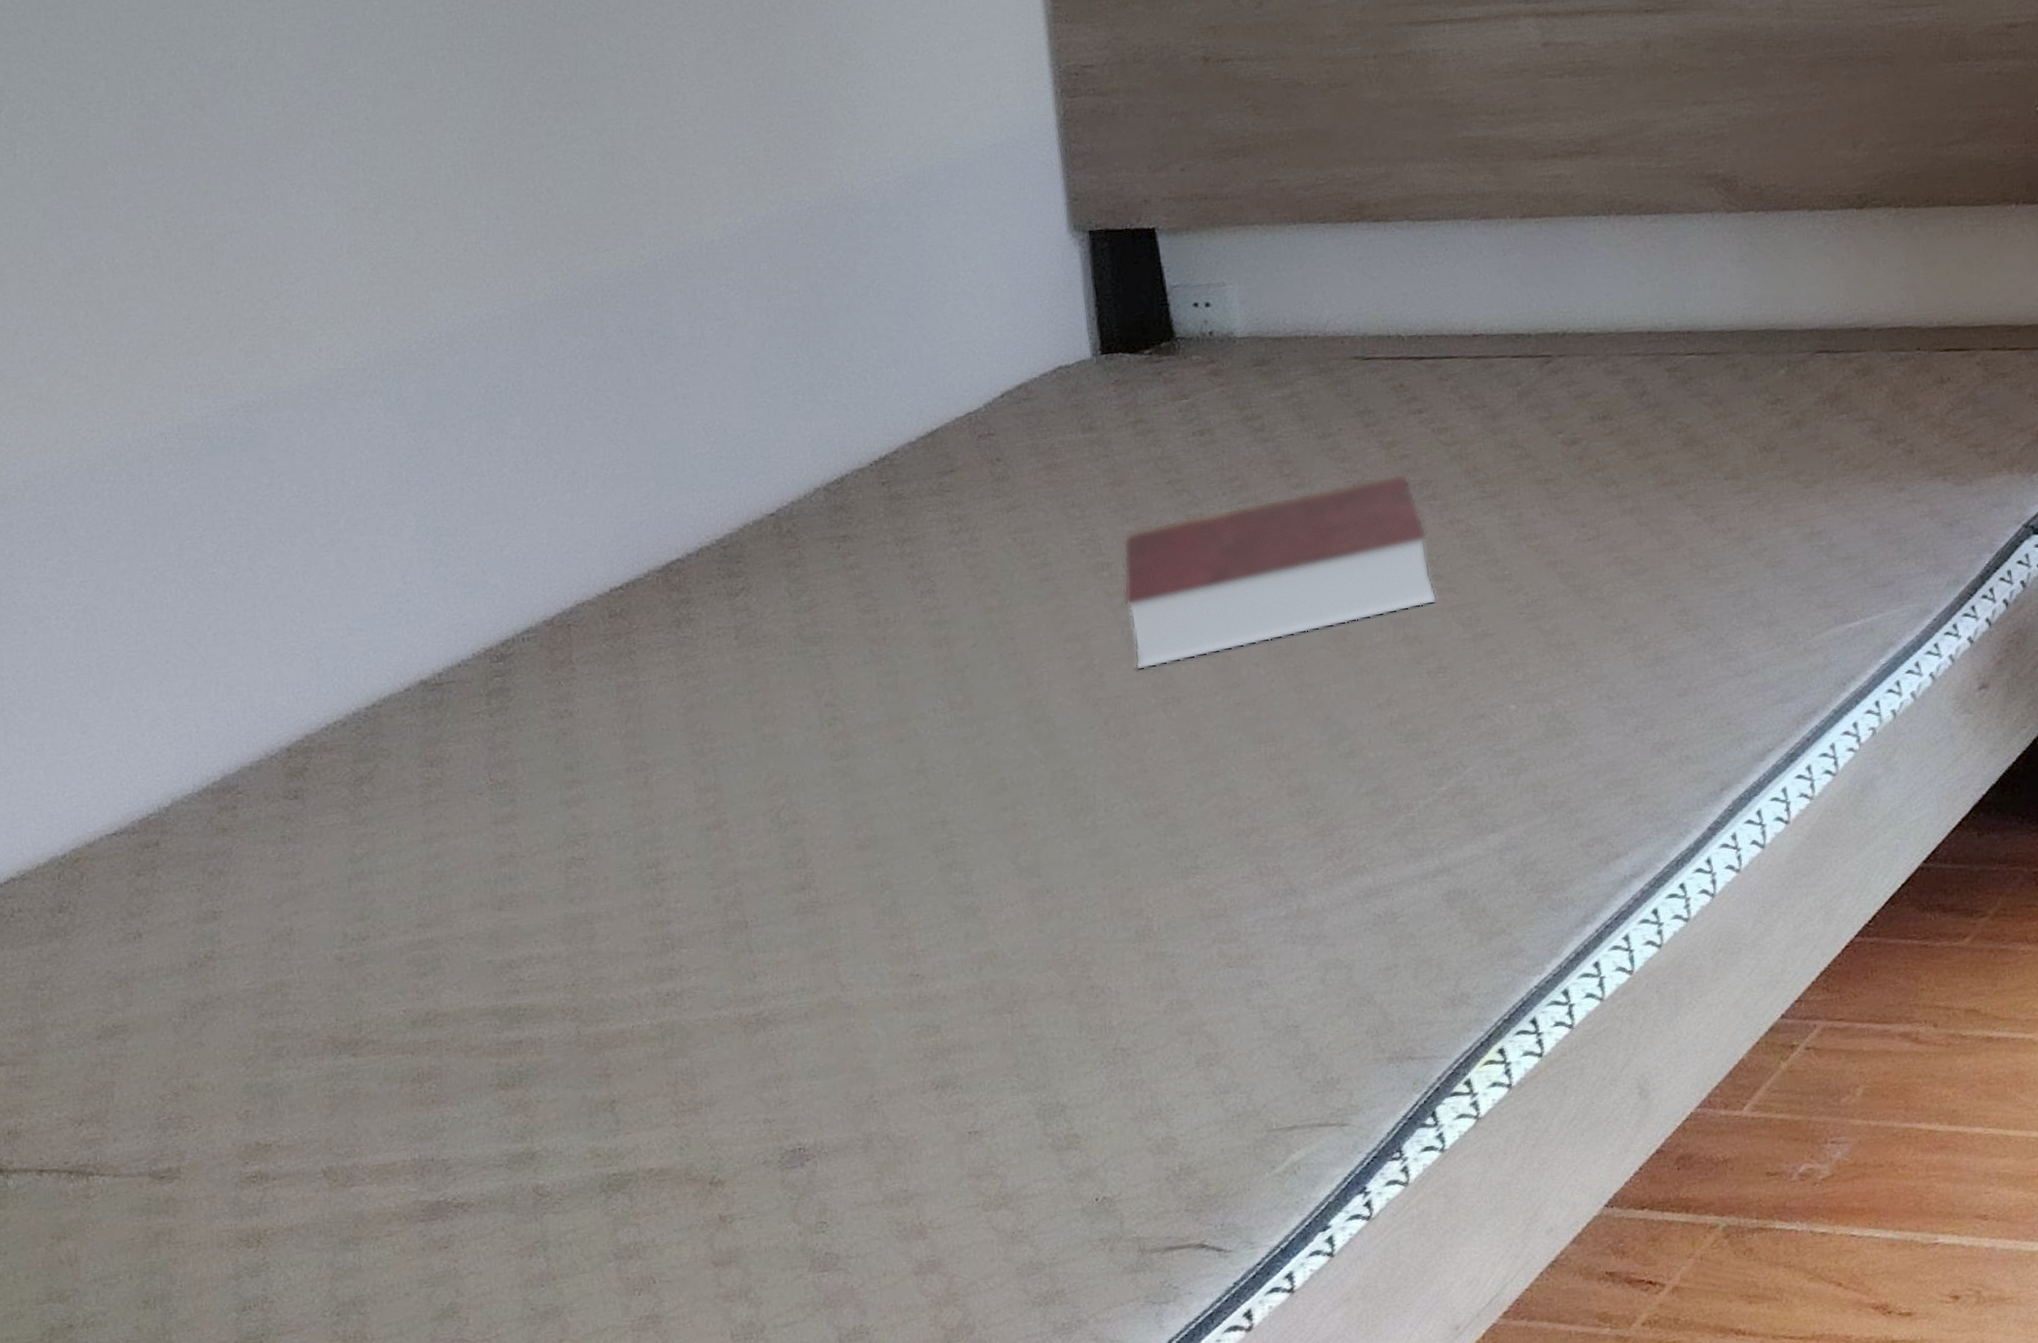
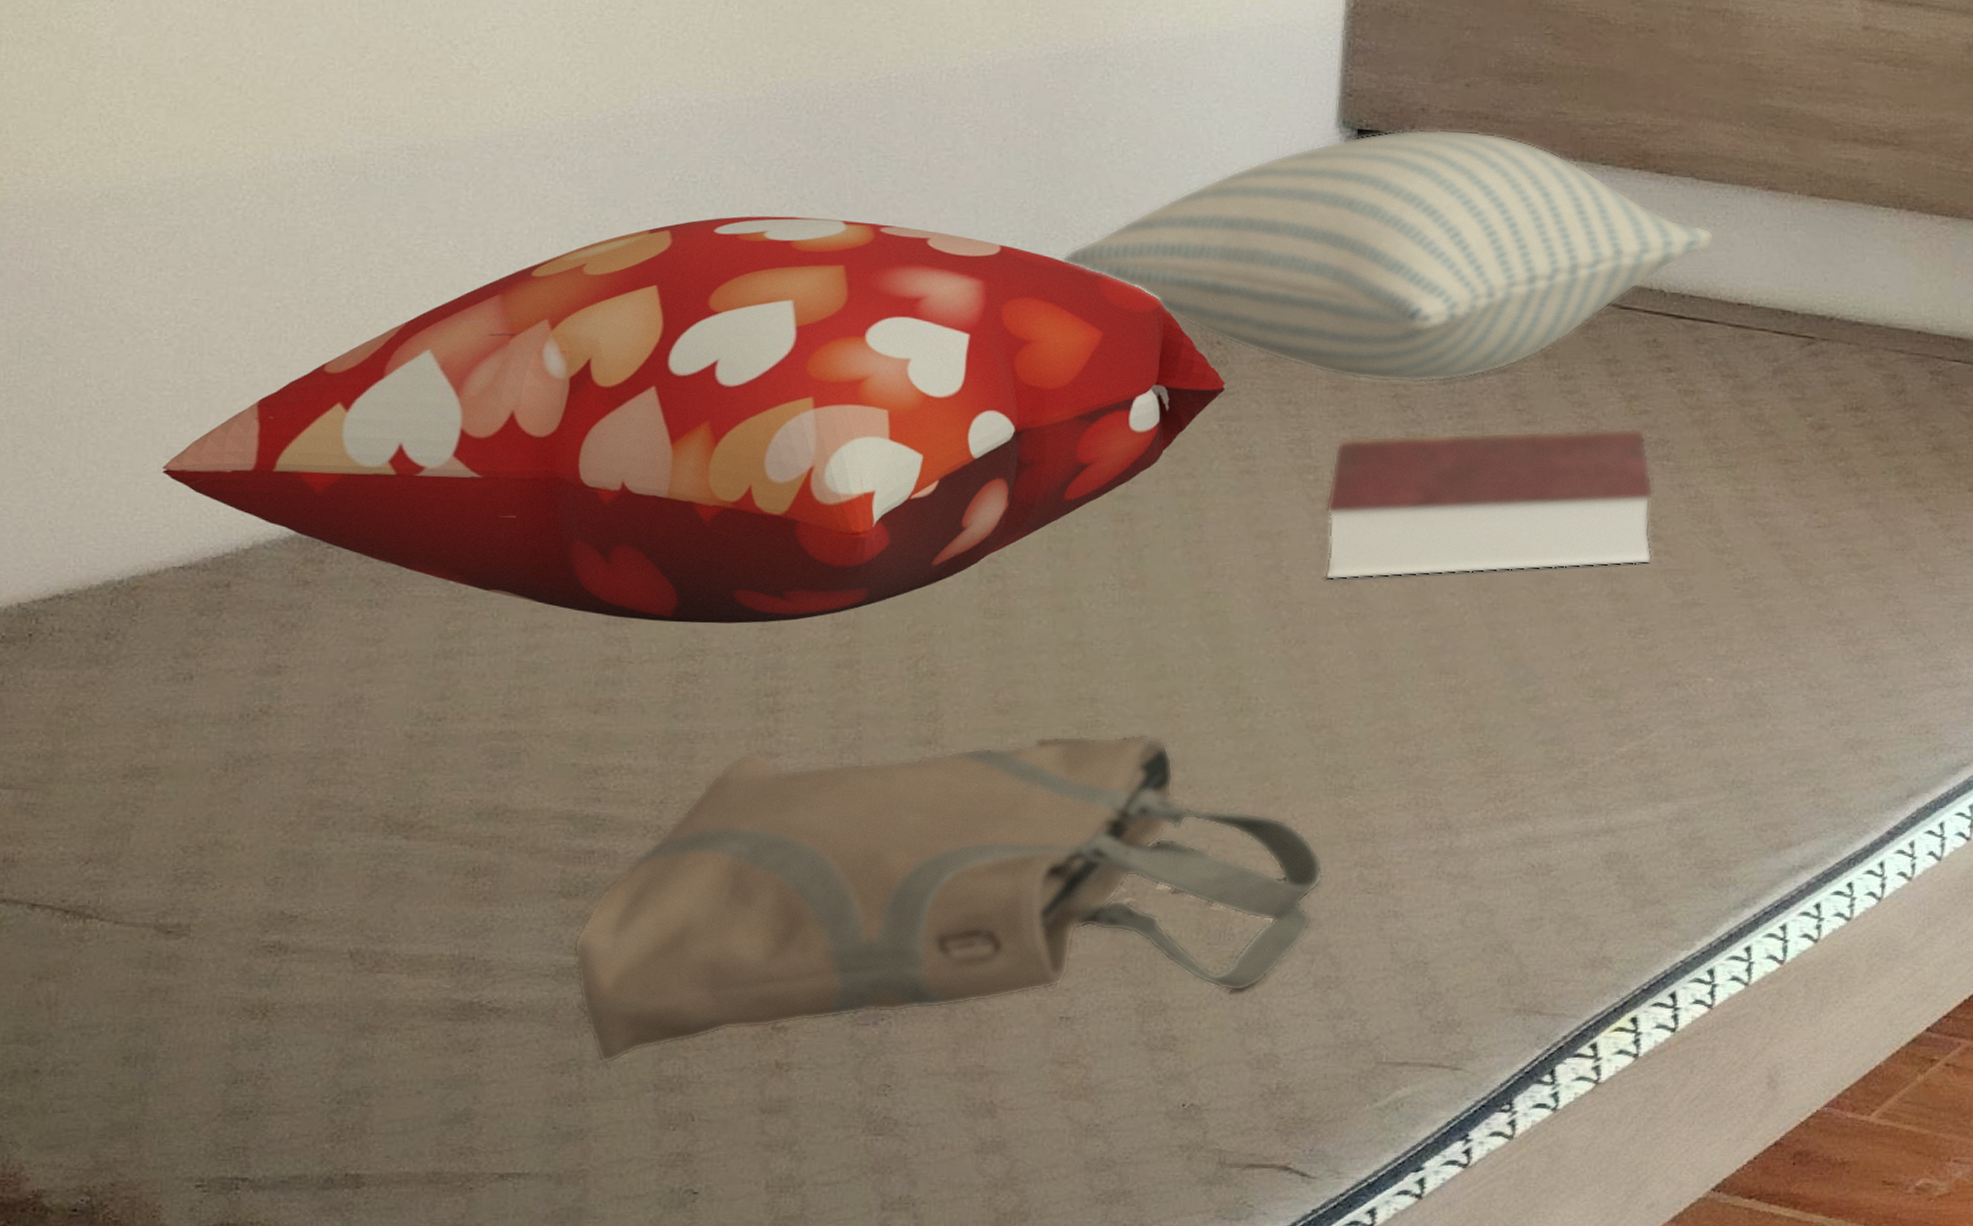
decorative pillow: none [81,399,1012,816] -> present [162,215,1226,624]
tote bag: none [519,847,1186,1242] -> present [573,734,1324,1064]
pillow: none [841,212,1440,473] -> present [1062,129,1715,383]

